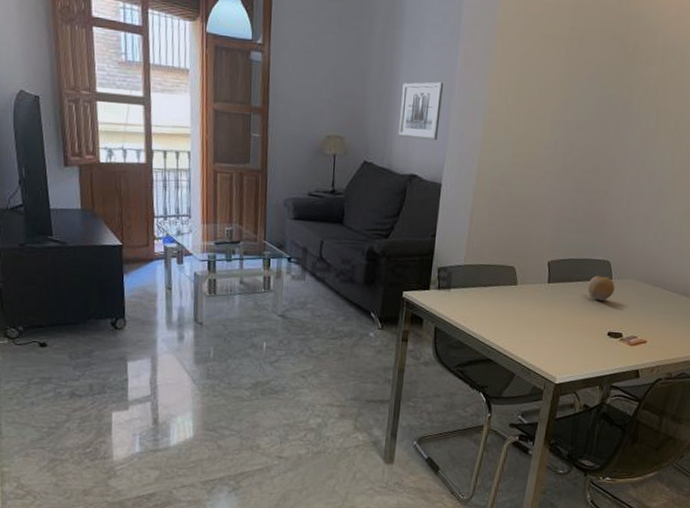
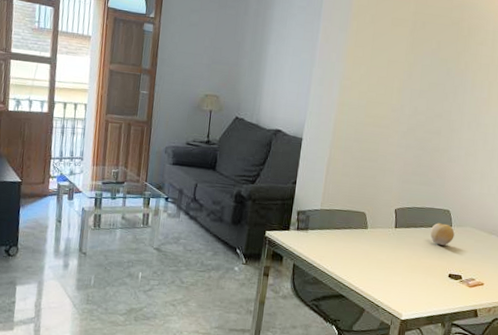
wall art: present [398,82,444,140] -> none [266,53,307,101]

